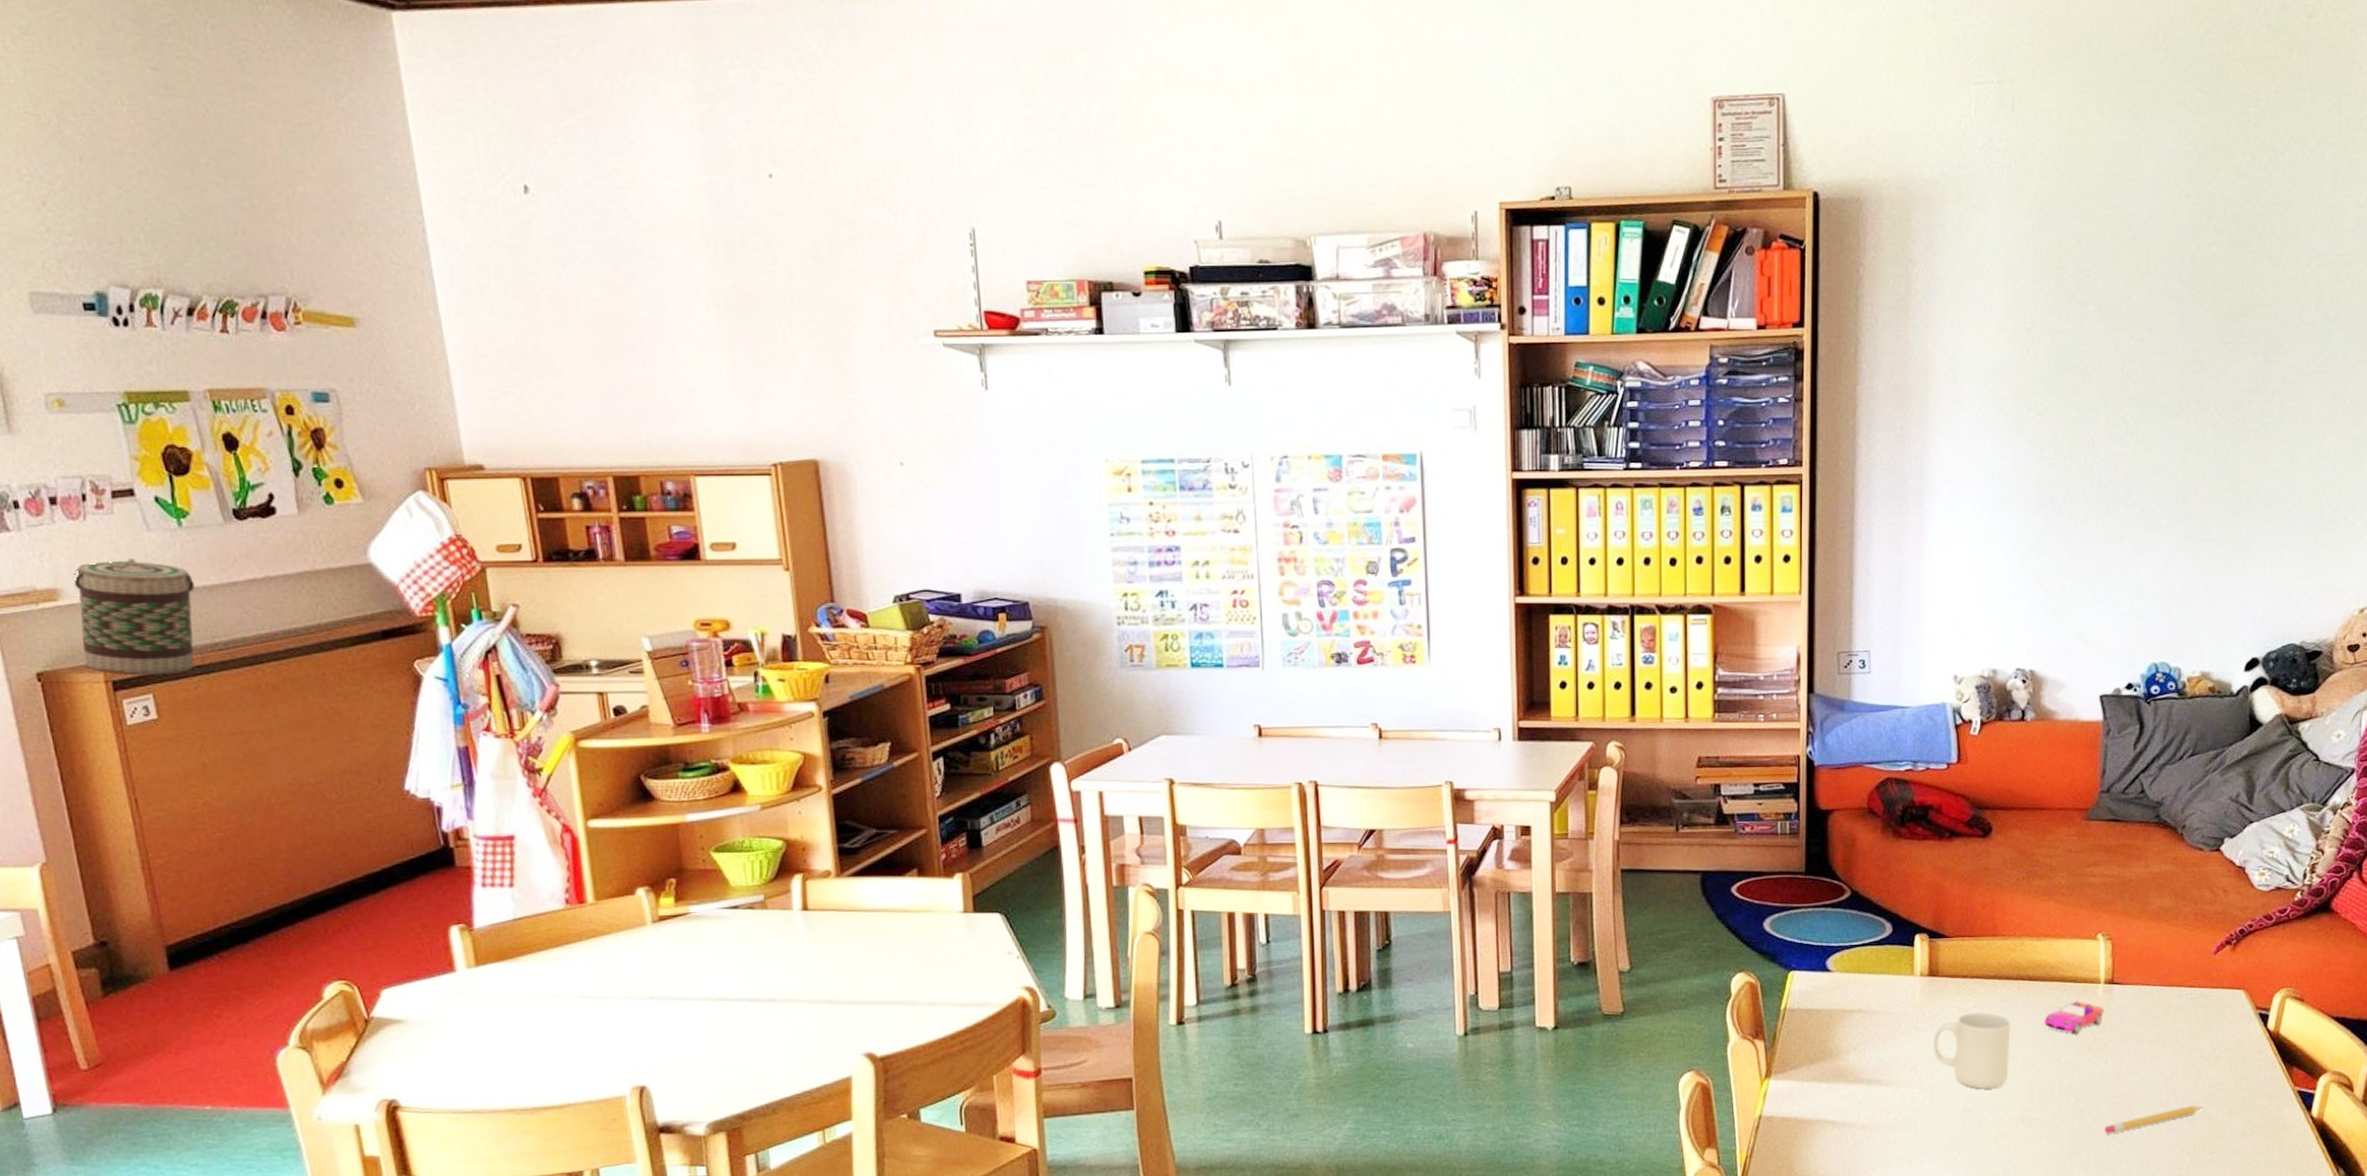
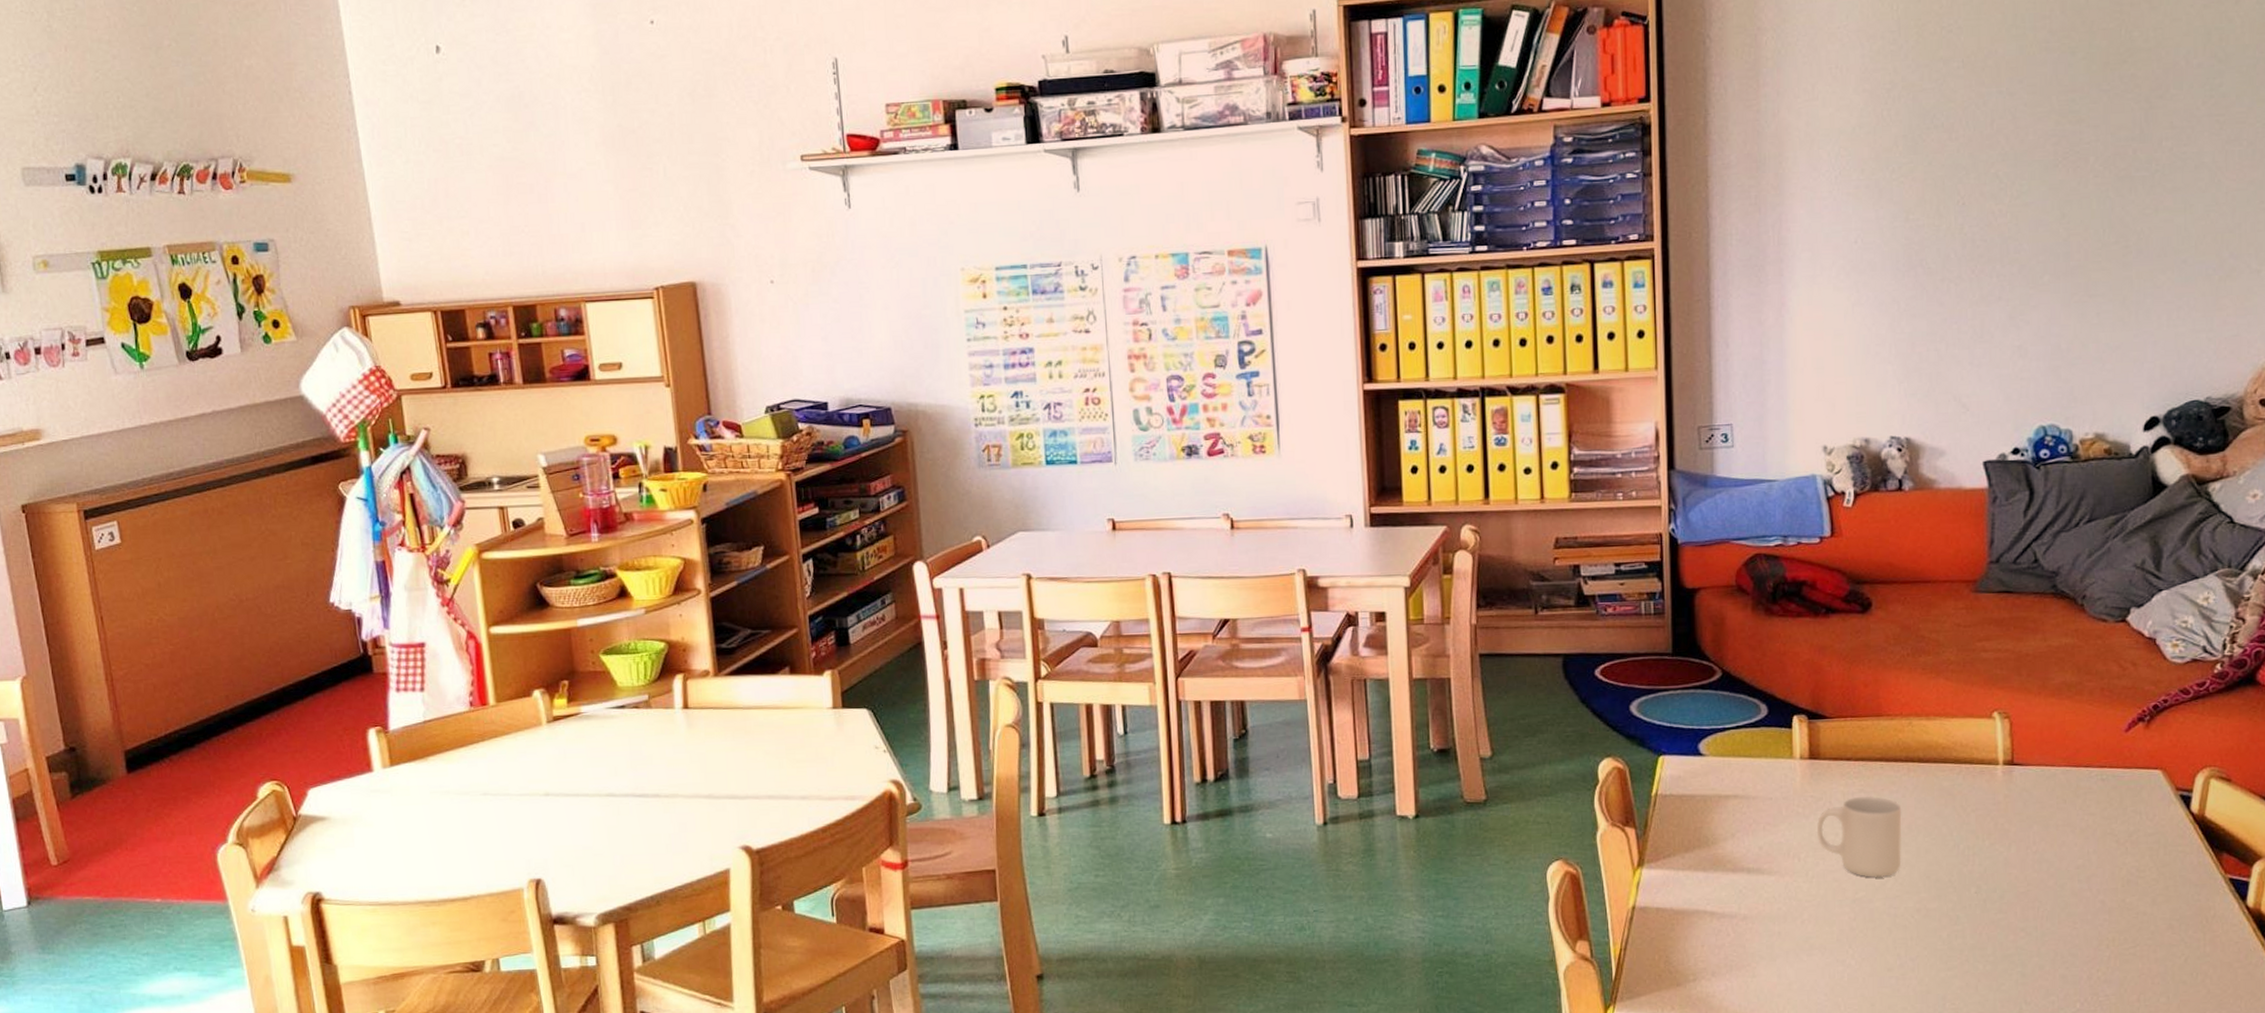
basket: present [74,559,195,676] -> none [54,400,154,505]
toy car: present [2044,1001,2105,1034] -> none [1938,783,2005,818]
pencil: present [2104,1105,2204,1134] -> none [2011,894,2122,925]

